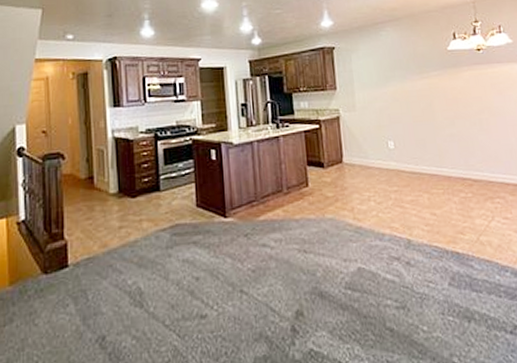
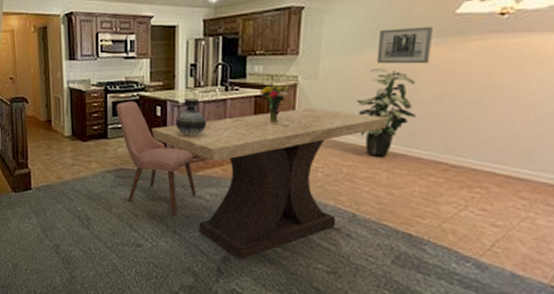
chair: none [168,147,260,271] -> present [116,102,196,215]
table: none [208,138,419,312] -> present [152,107,388,260]
ceramic jug: none [231,137,263,179] -> present [175,97,206,137]
bouquet: none [306,118,341,157] -> present [258,84,296,124]
indoor plant: none [390,97,439,179] -> present [357,67,417,157]
wall art: none [396,61,438,95] -> present [376,26,433,64]

